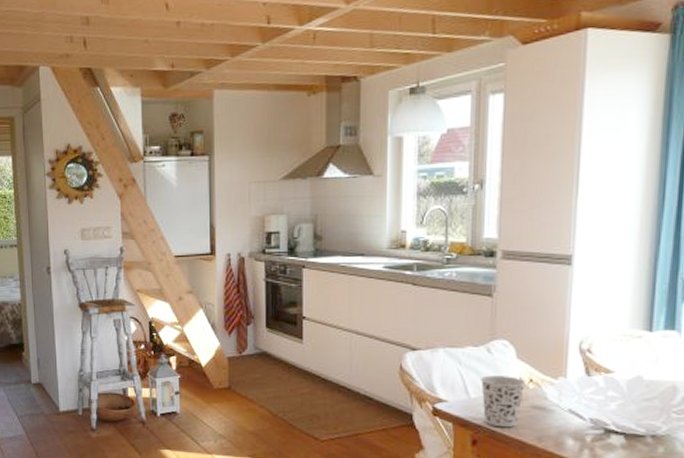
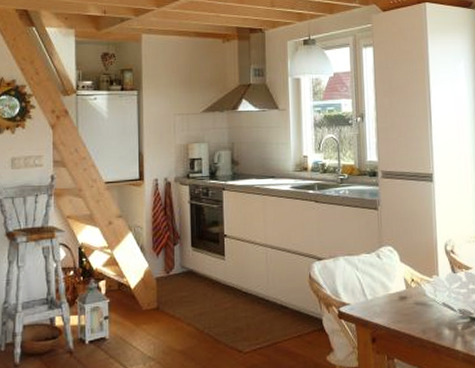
cup: present [481,375,526,428] -> none [374,277,409,324]

